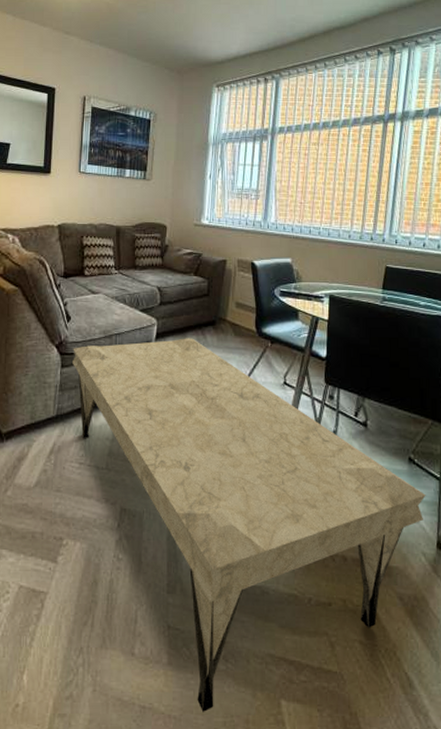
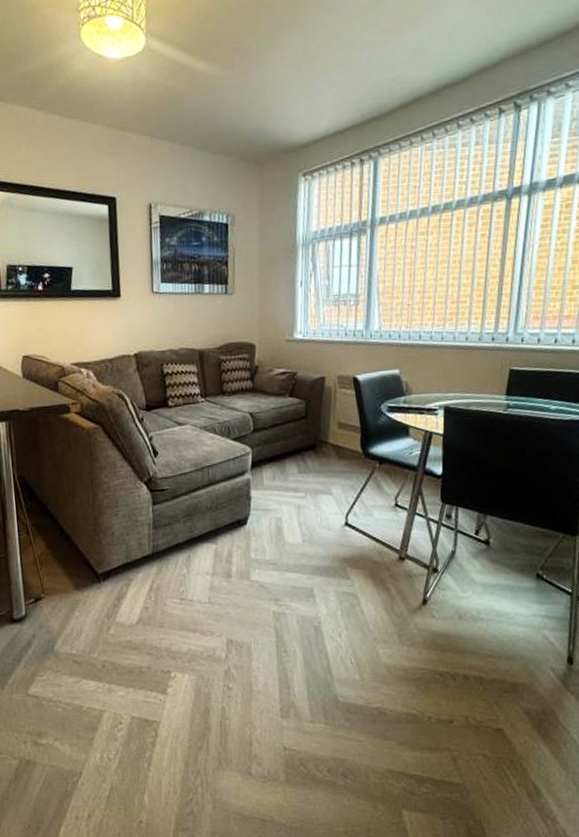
coffee table: present [73,338,426,713] -> none [163,464,556,824]

